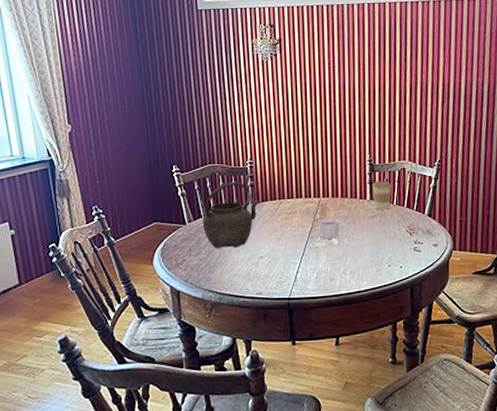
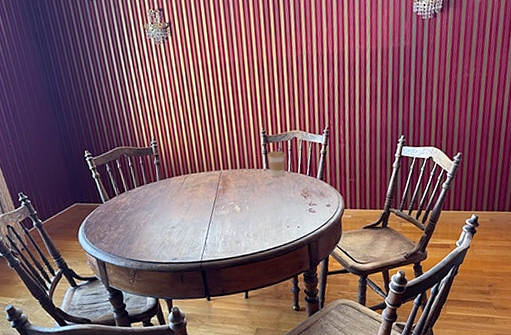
kettle: present [202,182,262,248] -> none [116,161,169,222]
candle: present [317,218,340,239] -> none [220,187,241,207]

